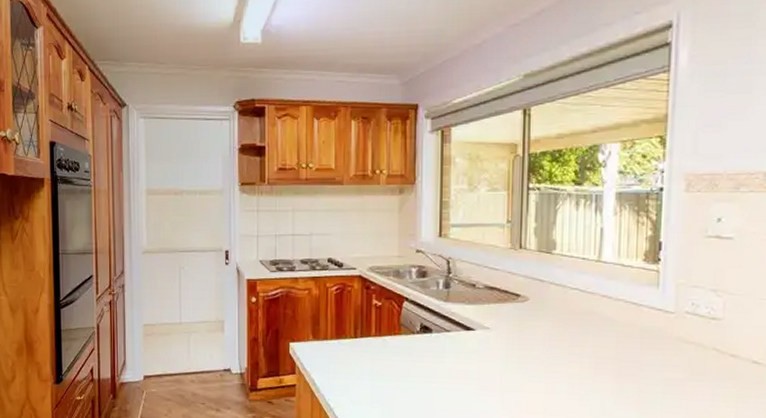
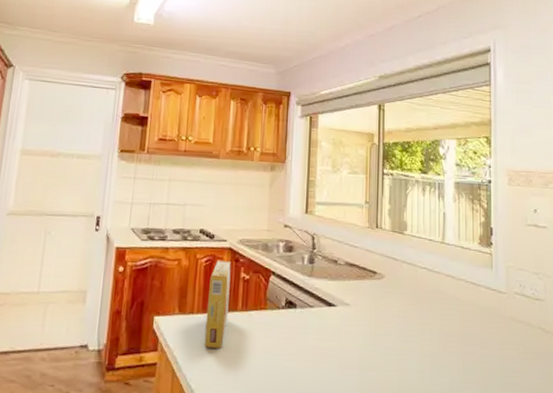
cereal box: none [340,289,362,371] -> present [204,261,232,348]

